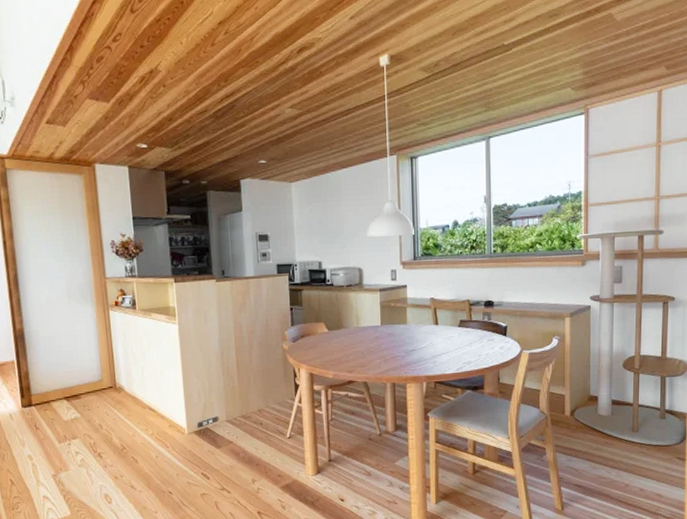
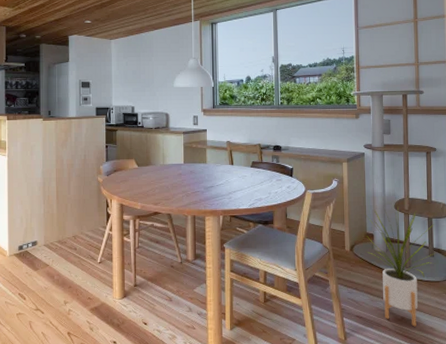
house plant: none [589,365,668,494] -> present [365,207,435,327]

